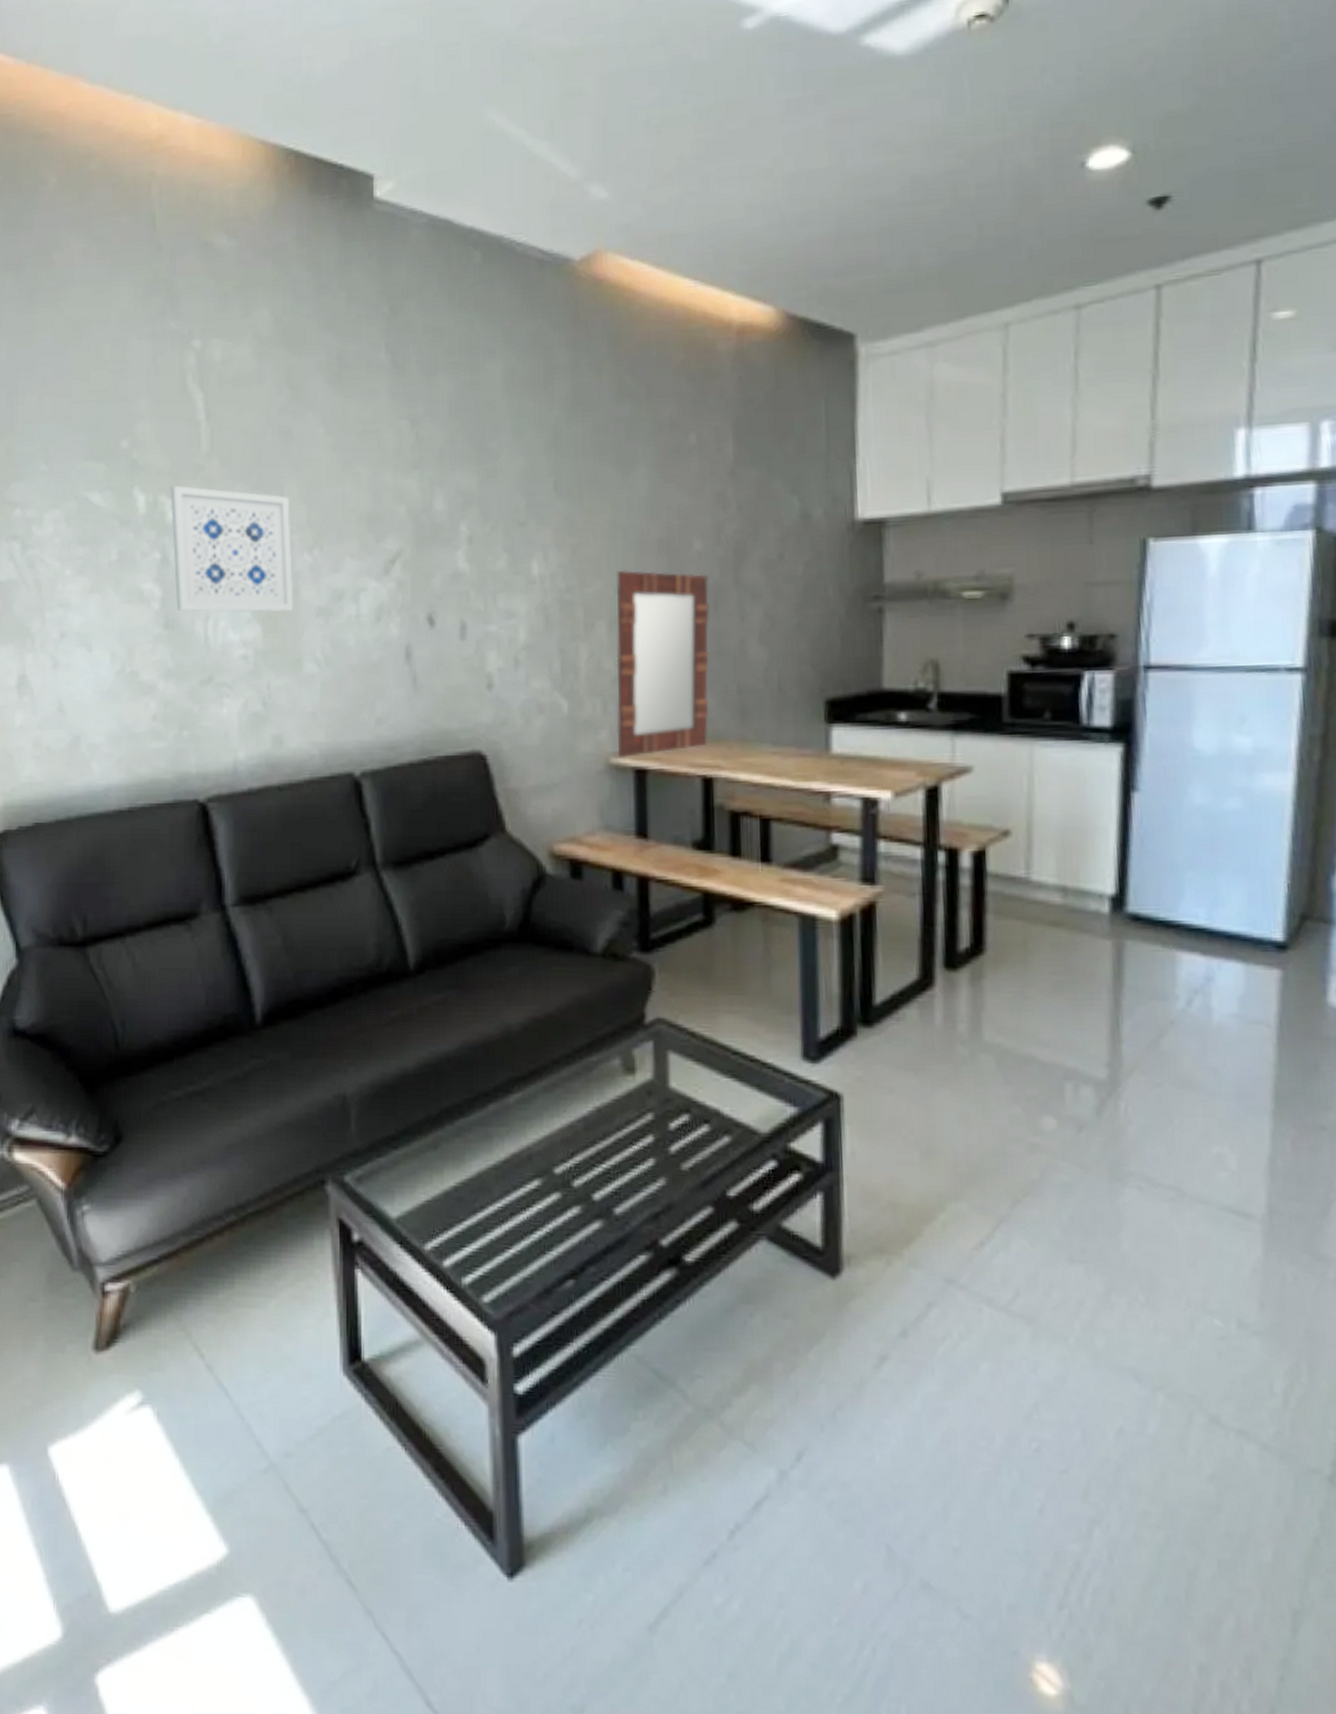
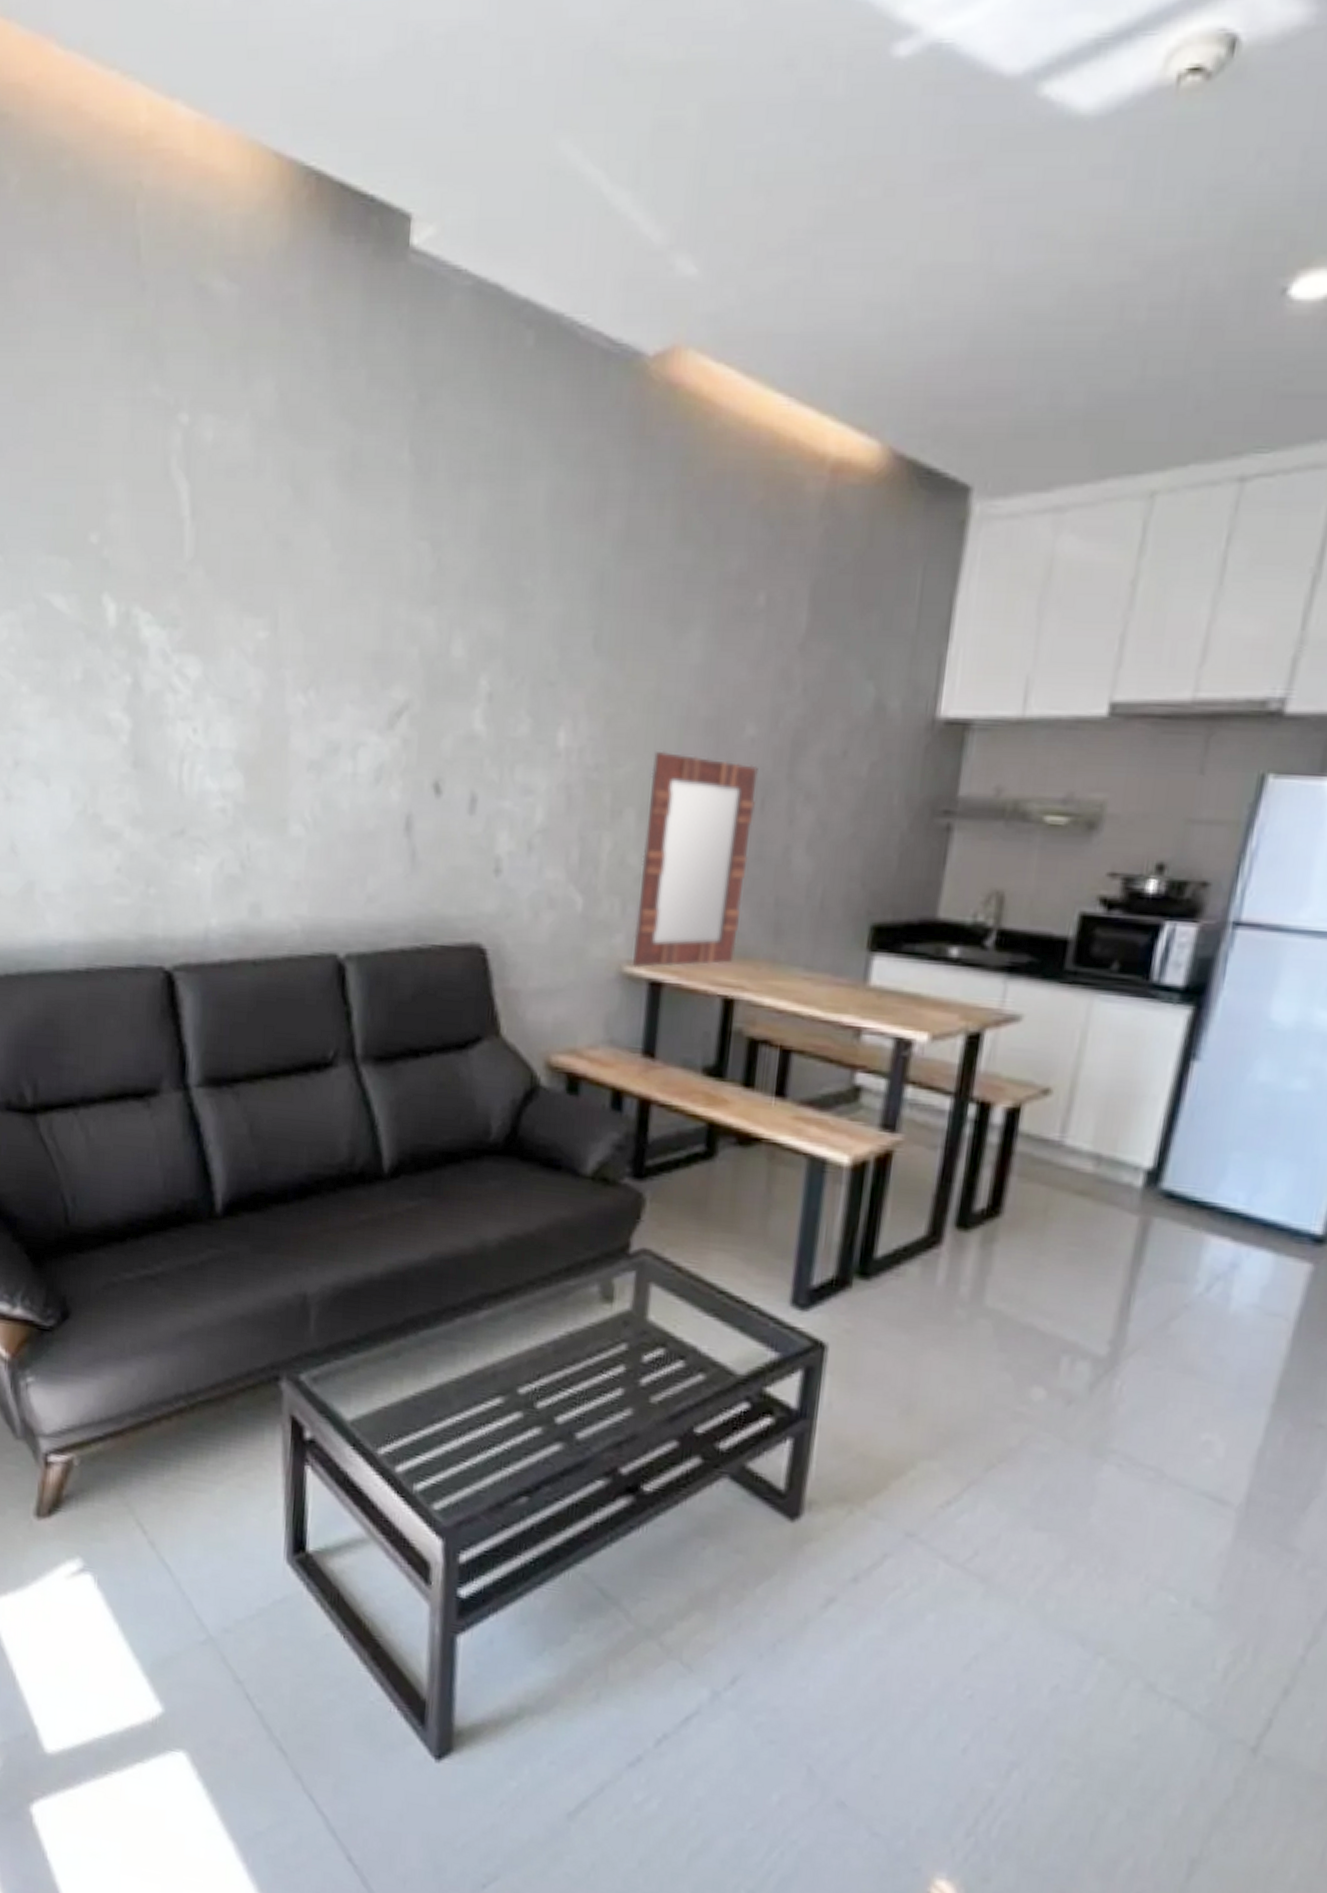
wall art: present [170,485,294,612] -> none [145,596,285,762]

